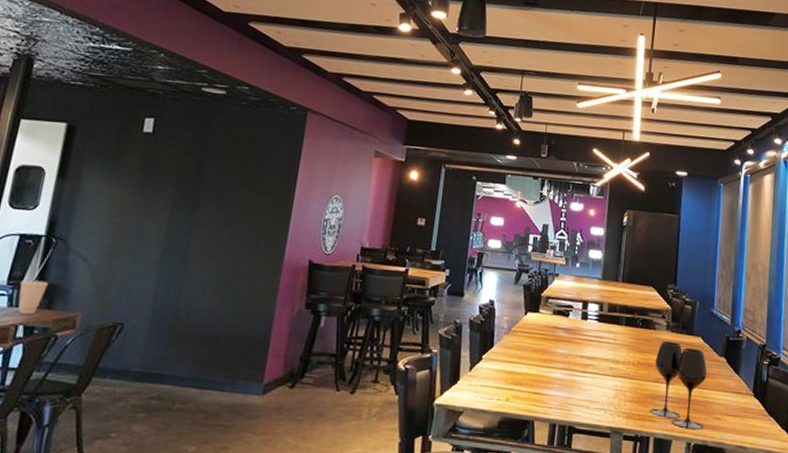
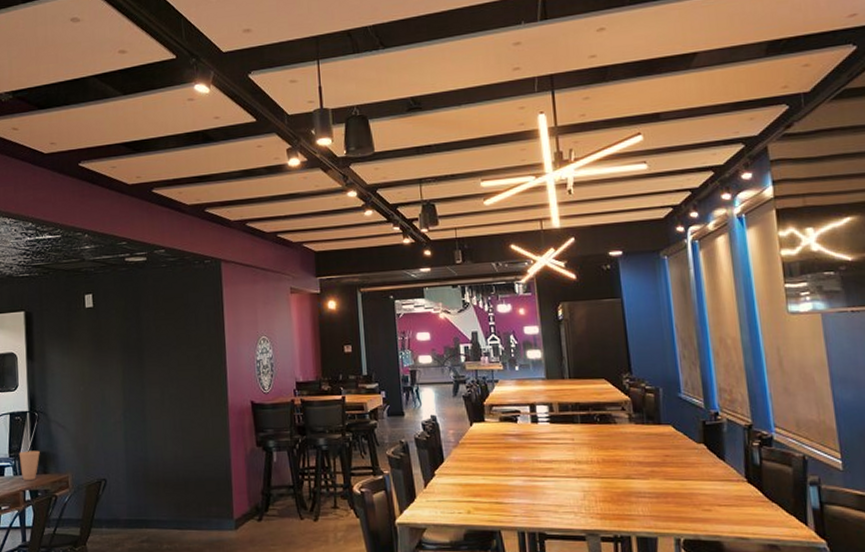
wine glass: present [650,341,707,429] -> none [622,434,692,524]

